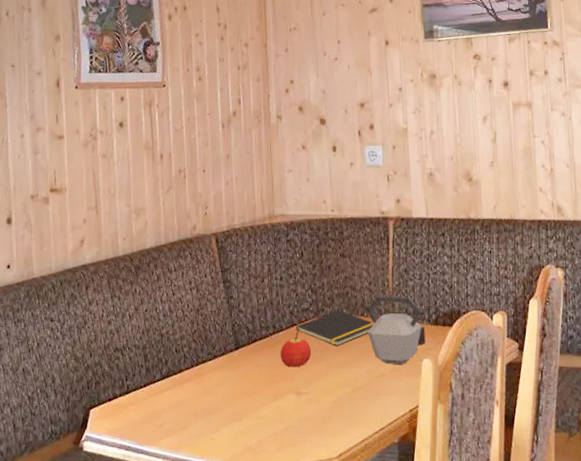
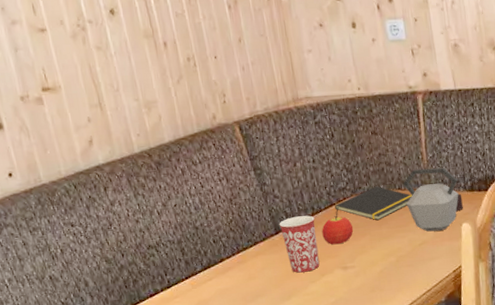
mug: none [240,334,275,393] -> present [279,215,320,273]

